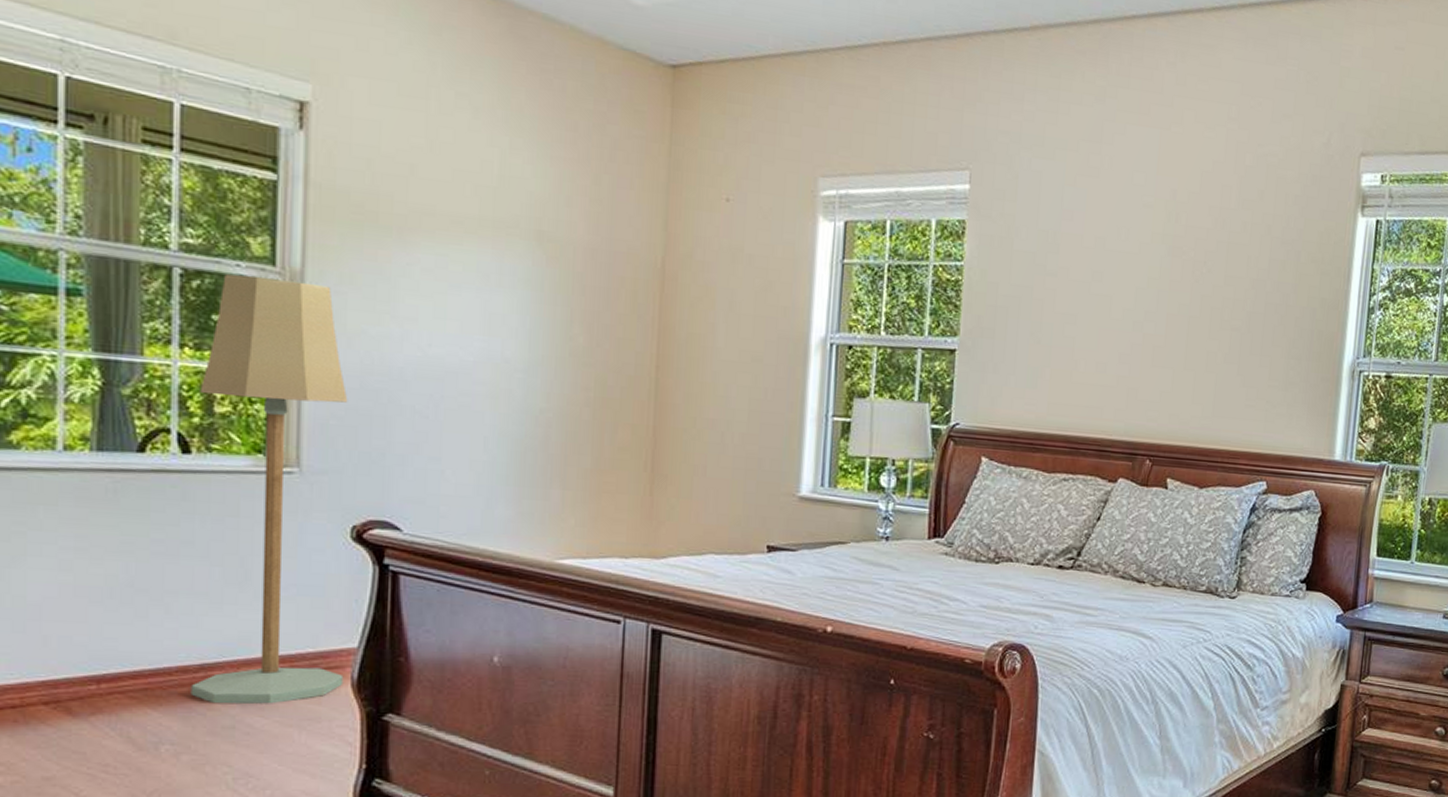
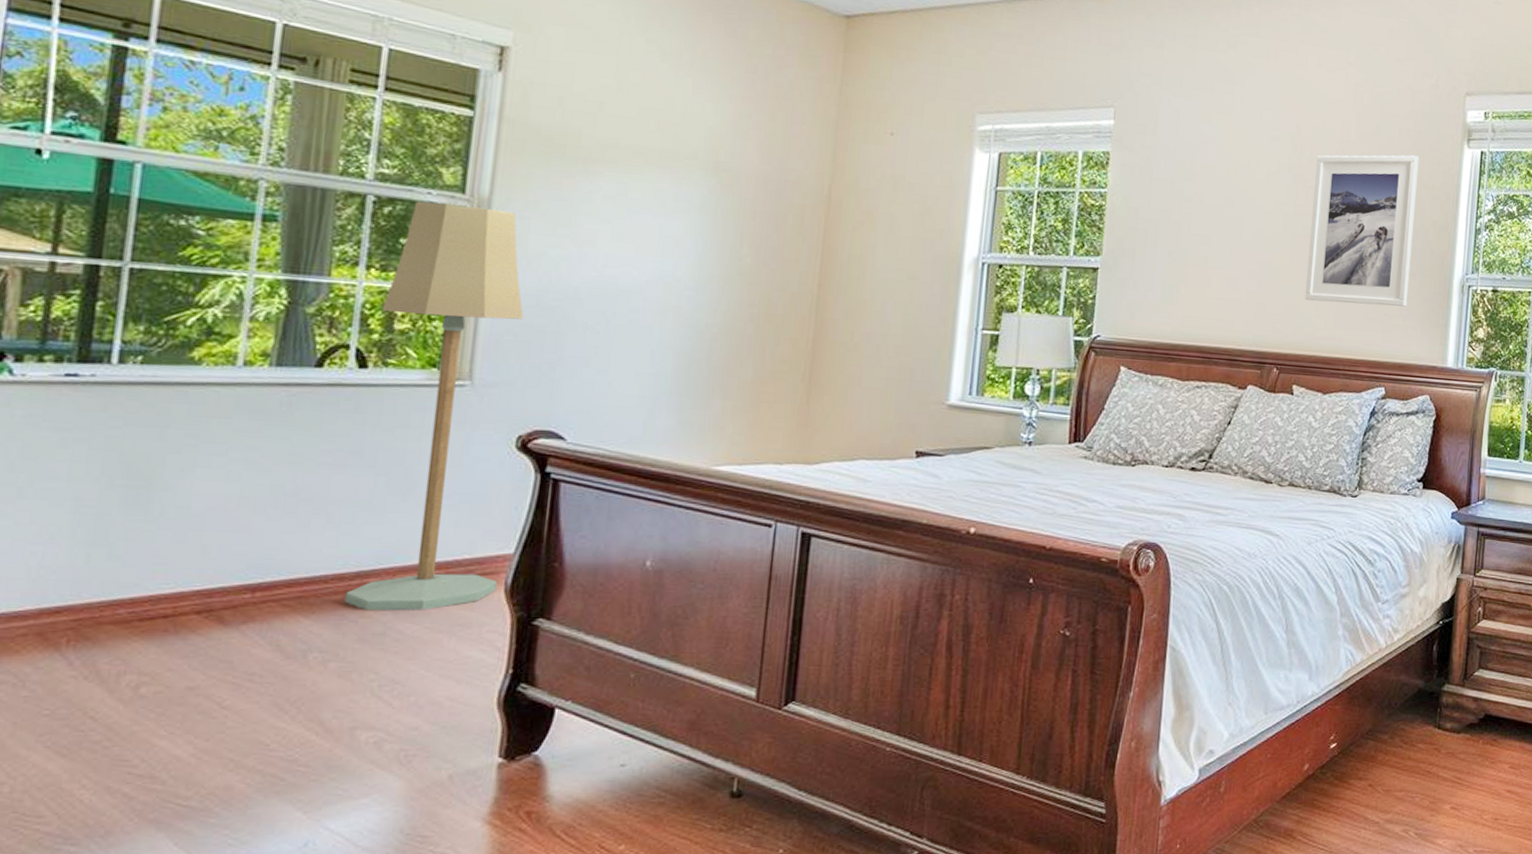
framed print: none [1180,224,1308,394] -> present [1304,155,1419,307]

